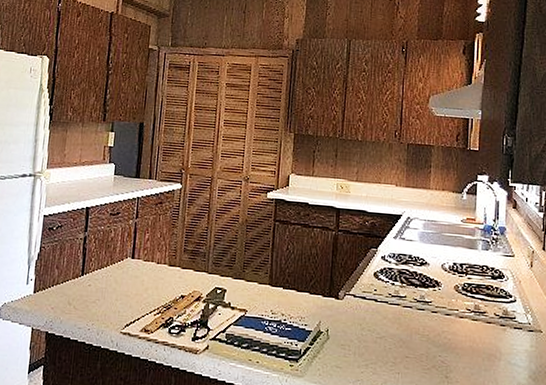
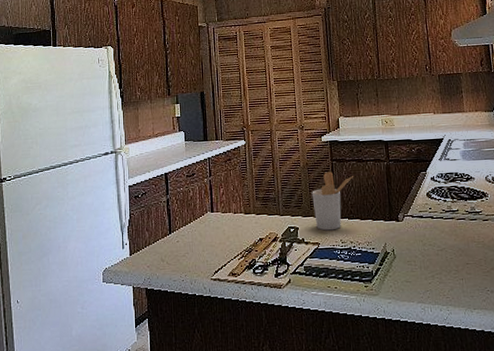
utensil holder: none [246,232,297,299] -> present [312,171,354,231]

